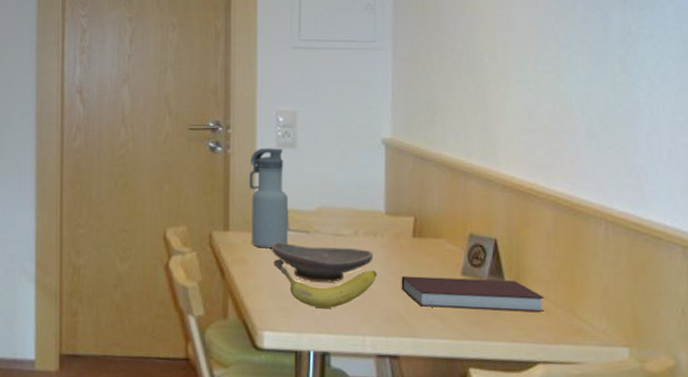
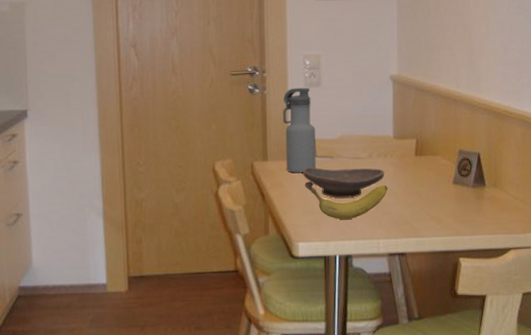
notebook: present [401,275,545,312] -> none [406,186,516,212]

